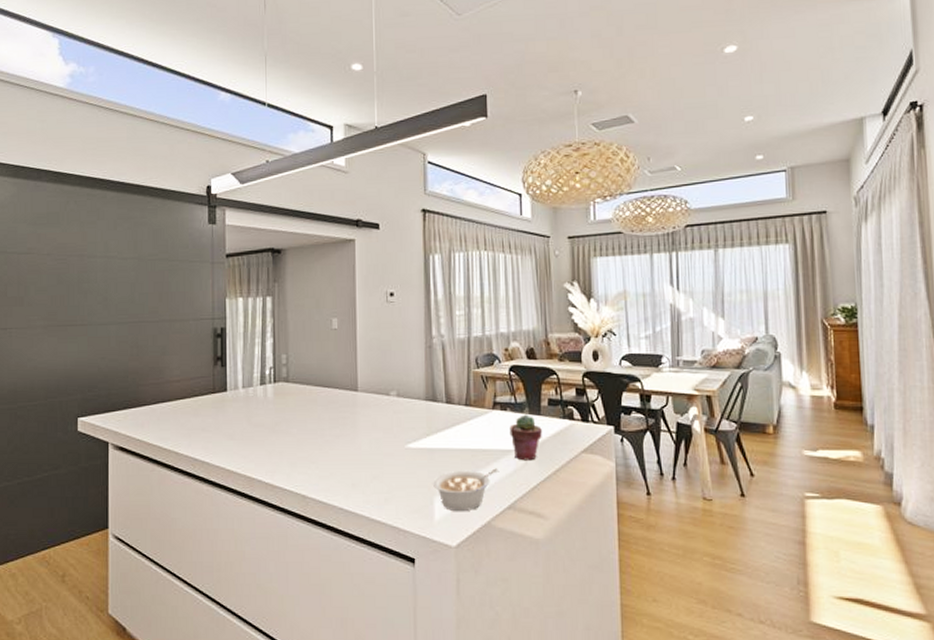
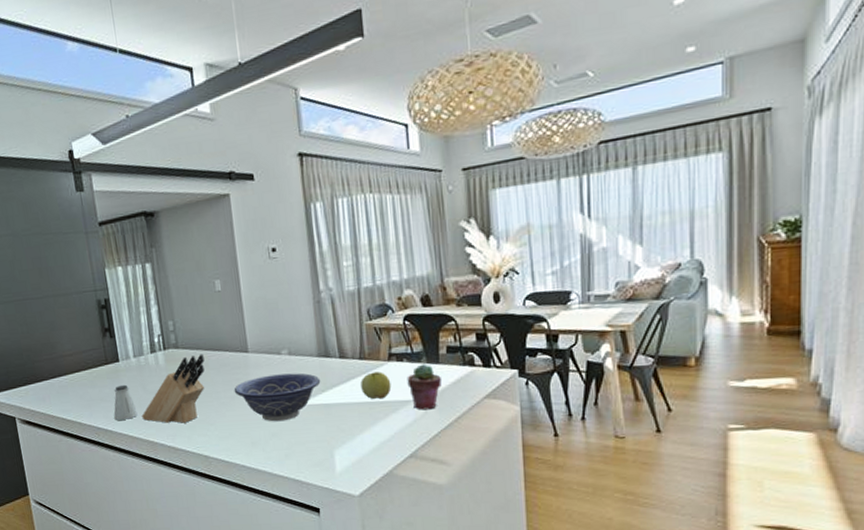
saltshaker: none [213,415,238,452] -> present [113,384,138,420]
knife block: none [242,389,313,459] -> present [141,353,205,423]
decorative bowl: none [339,415,426,464] -> present [233,373,321,422]
legume: present [433,468,498,512] -> none [332,419,397,463]
apple: none [465,419,494,447] -> present [360,372,392,400]

